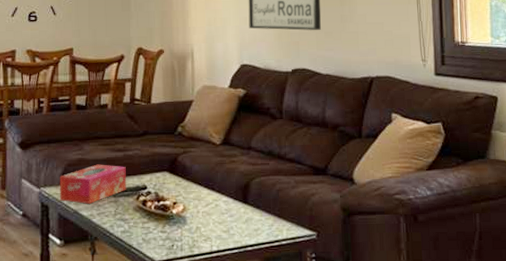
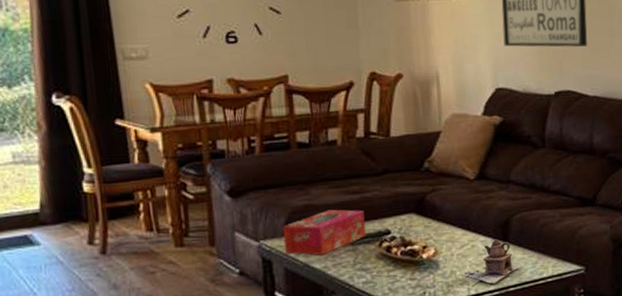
teapot: none [205,200,257,243] -> present [461,239,520,285]

